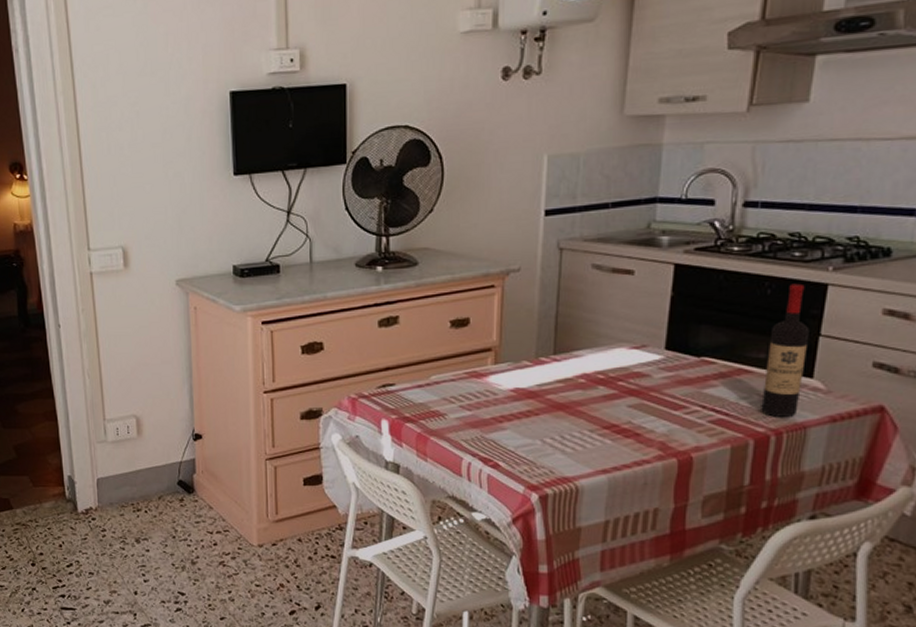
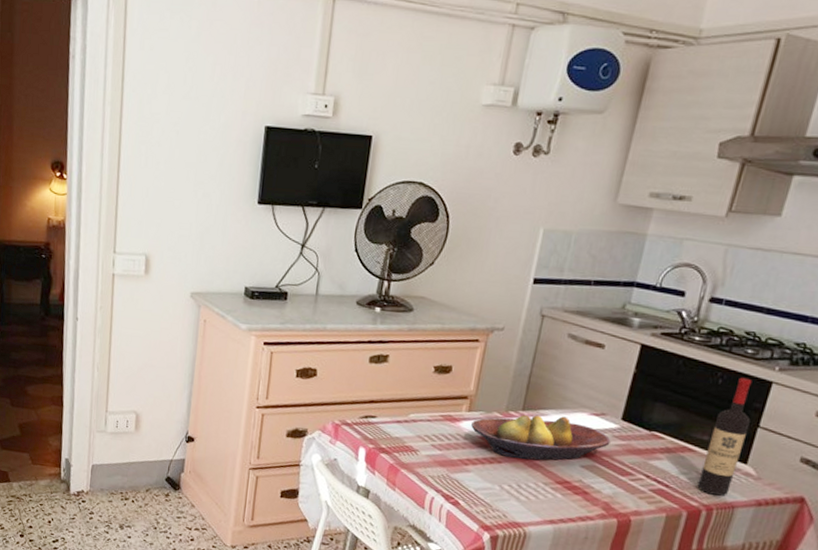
fruit bowl: none [500,355,657,407] -> present [471,414,611,461]

